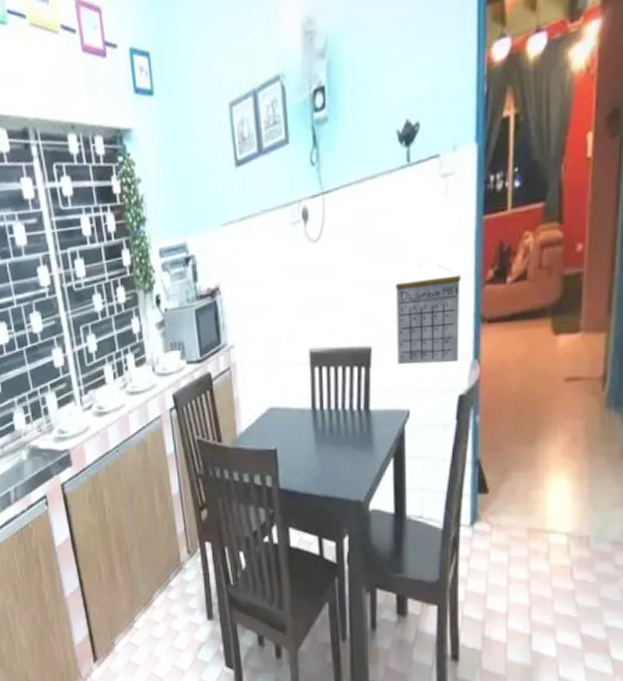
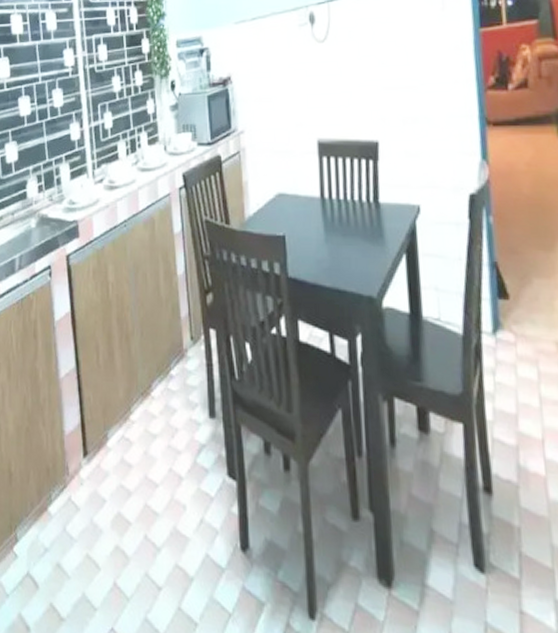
calendar: present [394,263,461,365] -> none [399,67,467,162]

